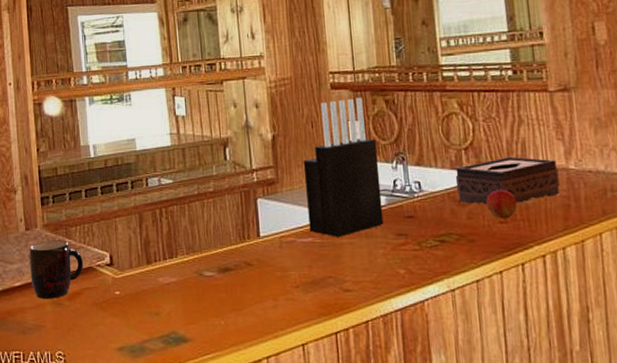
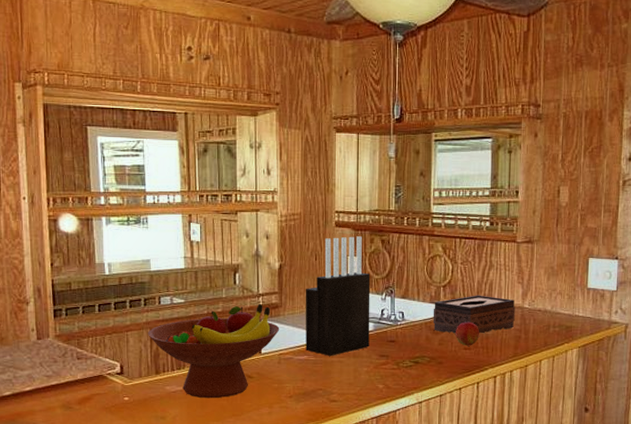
mug: present [29,240,84,299] -> none [41,350,95,403]
fruit bowl: none [137,181,279,291] -> present [148,304,280,399]

